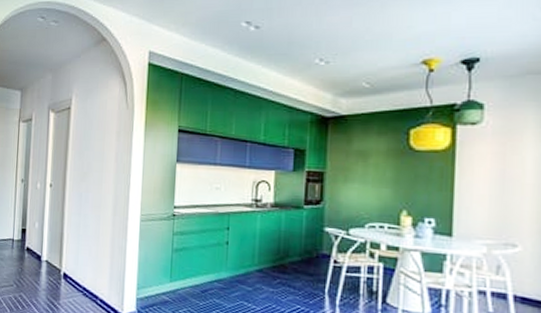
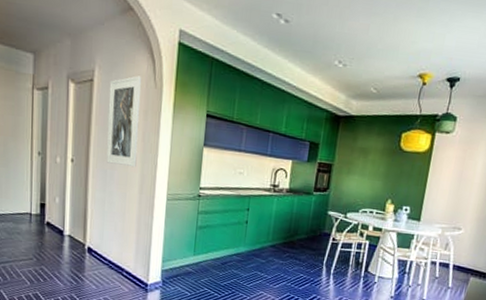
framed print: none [82,99,114,189] -> present [106,76,142,168]

